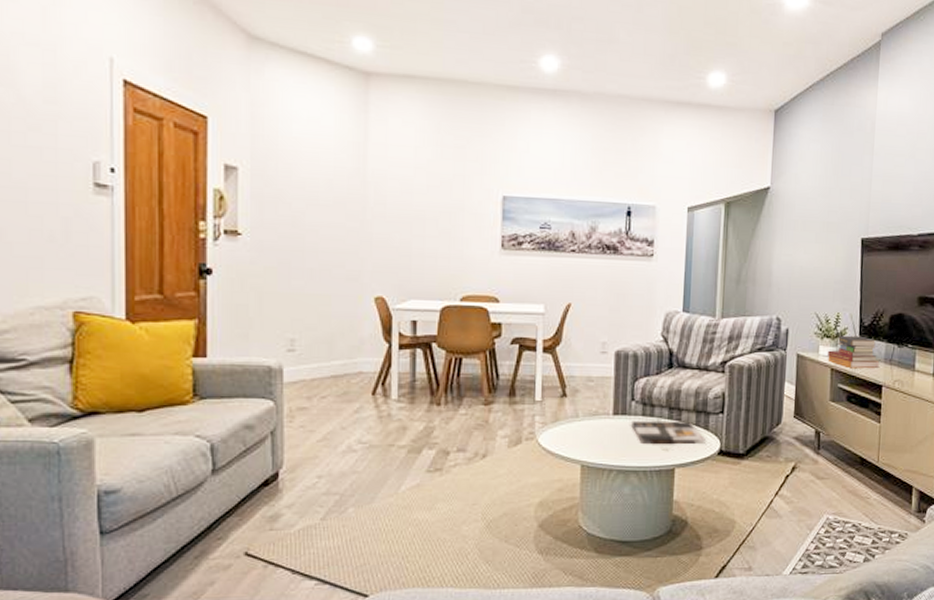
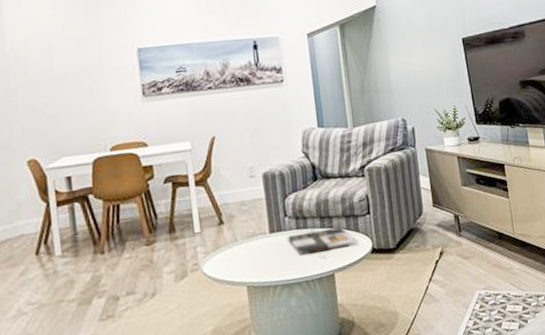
books: present [828,335,879,369] -> none [452,123,498,154]

